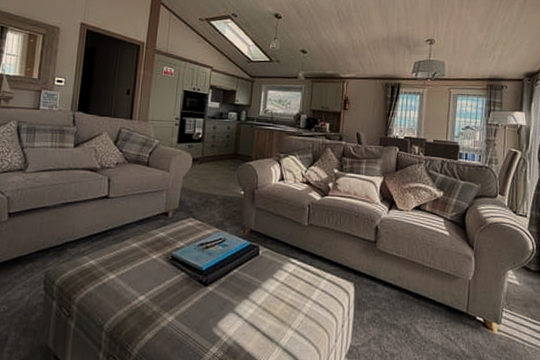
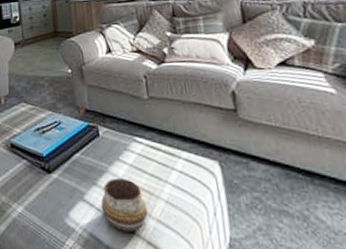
decorative bowl: none [248,293,289,340] -> present [101,178,149,232]

